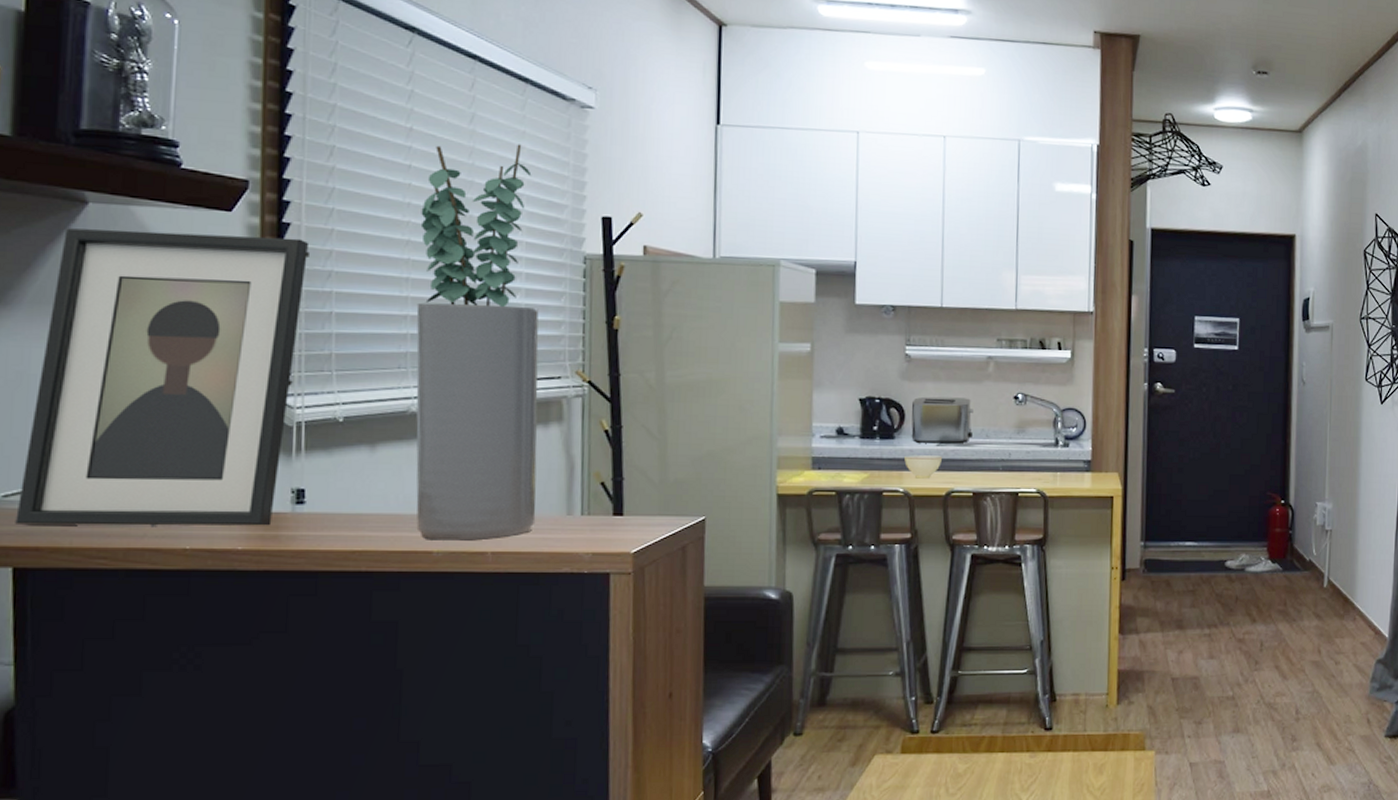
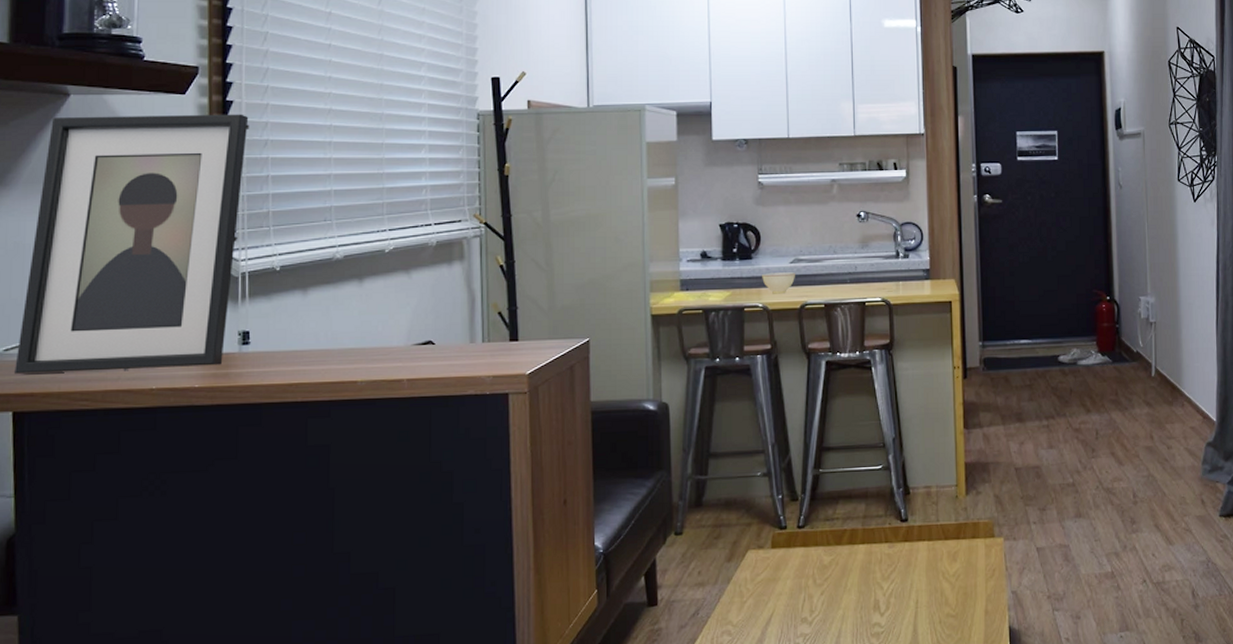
vase: present [416,144,539,541] -> none [338,19,444,371]
toaster: present [911,396,975,444] -> none [766,218,822,262]

